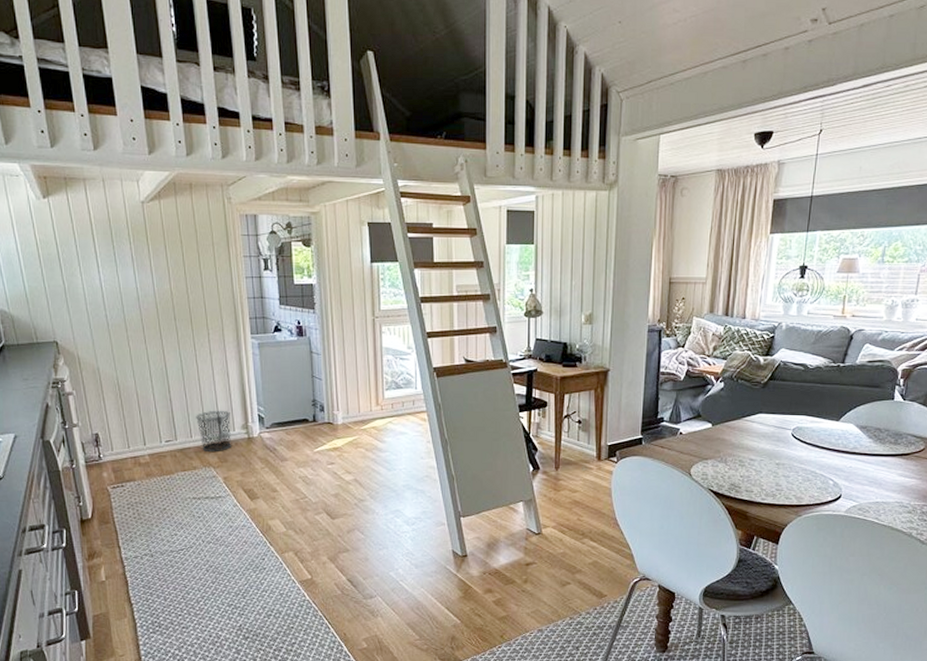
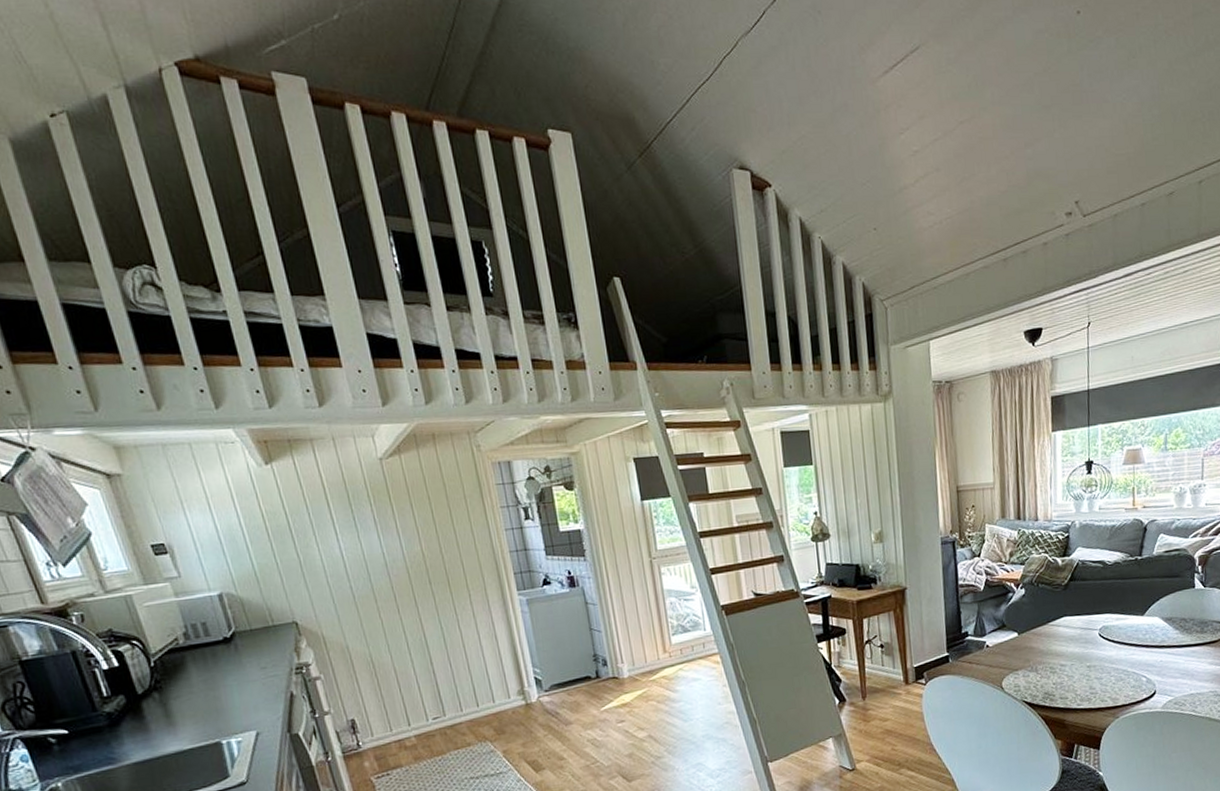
waste bin: present [196,410,232,453] -> none [464,677,509,725]

